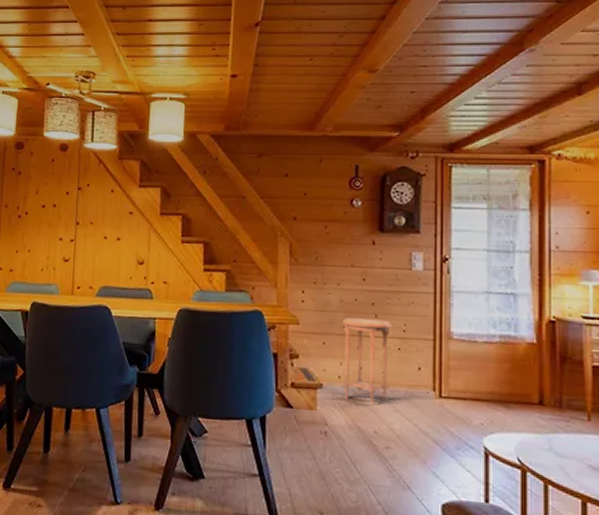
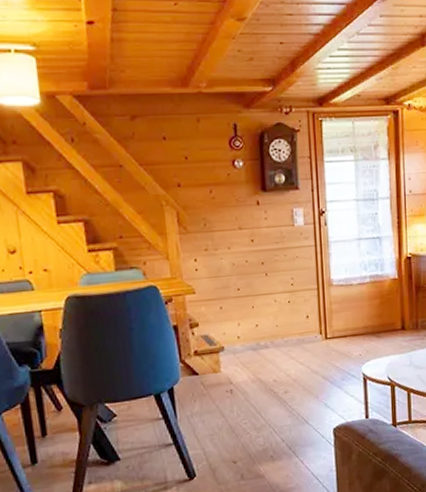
side table: present [342,318,392,405] -> none [236,277,283,357]

